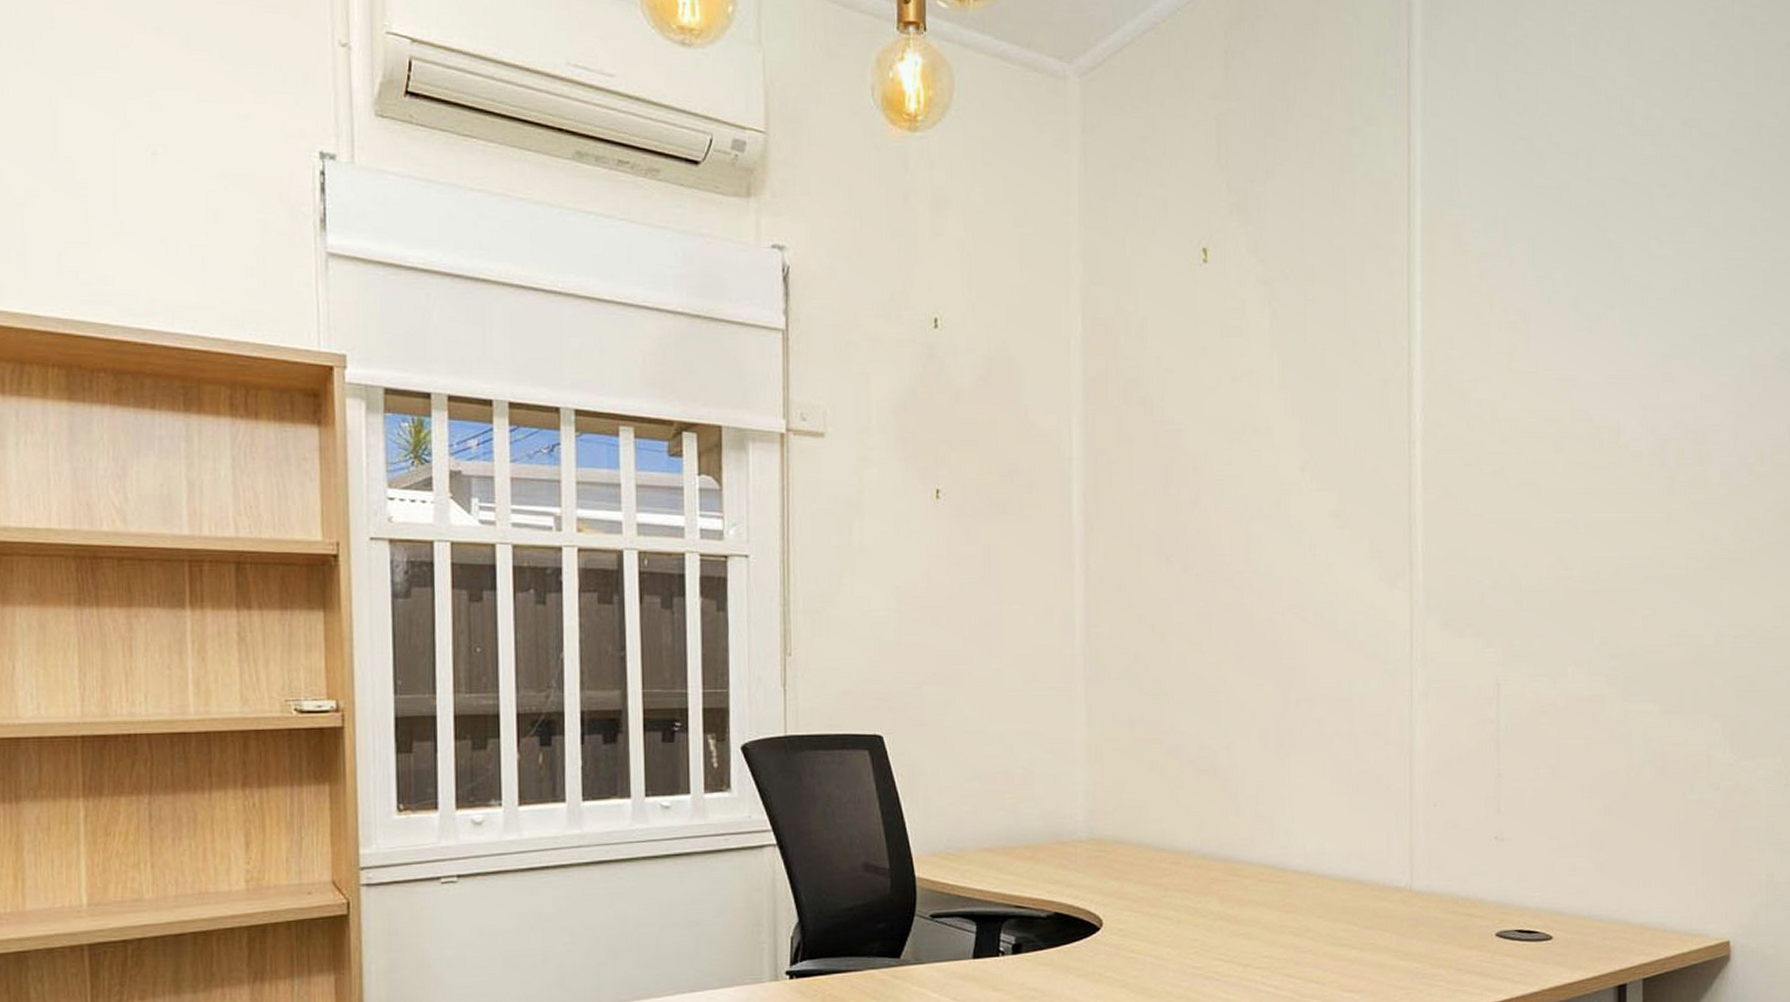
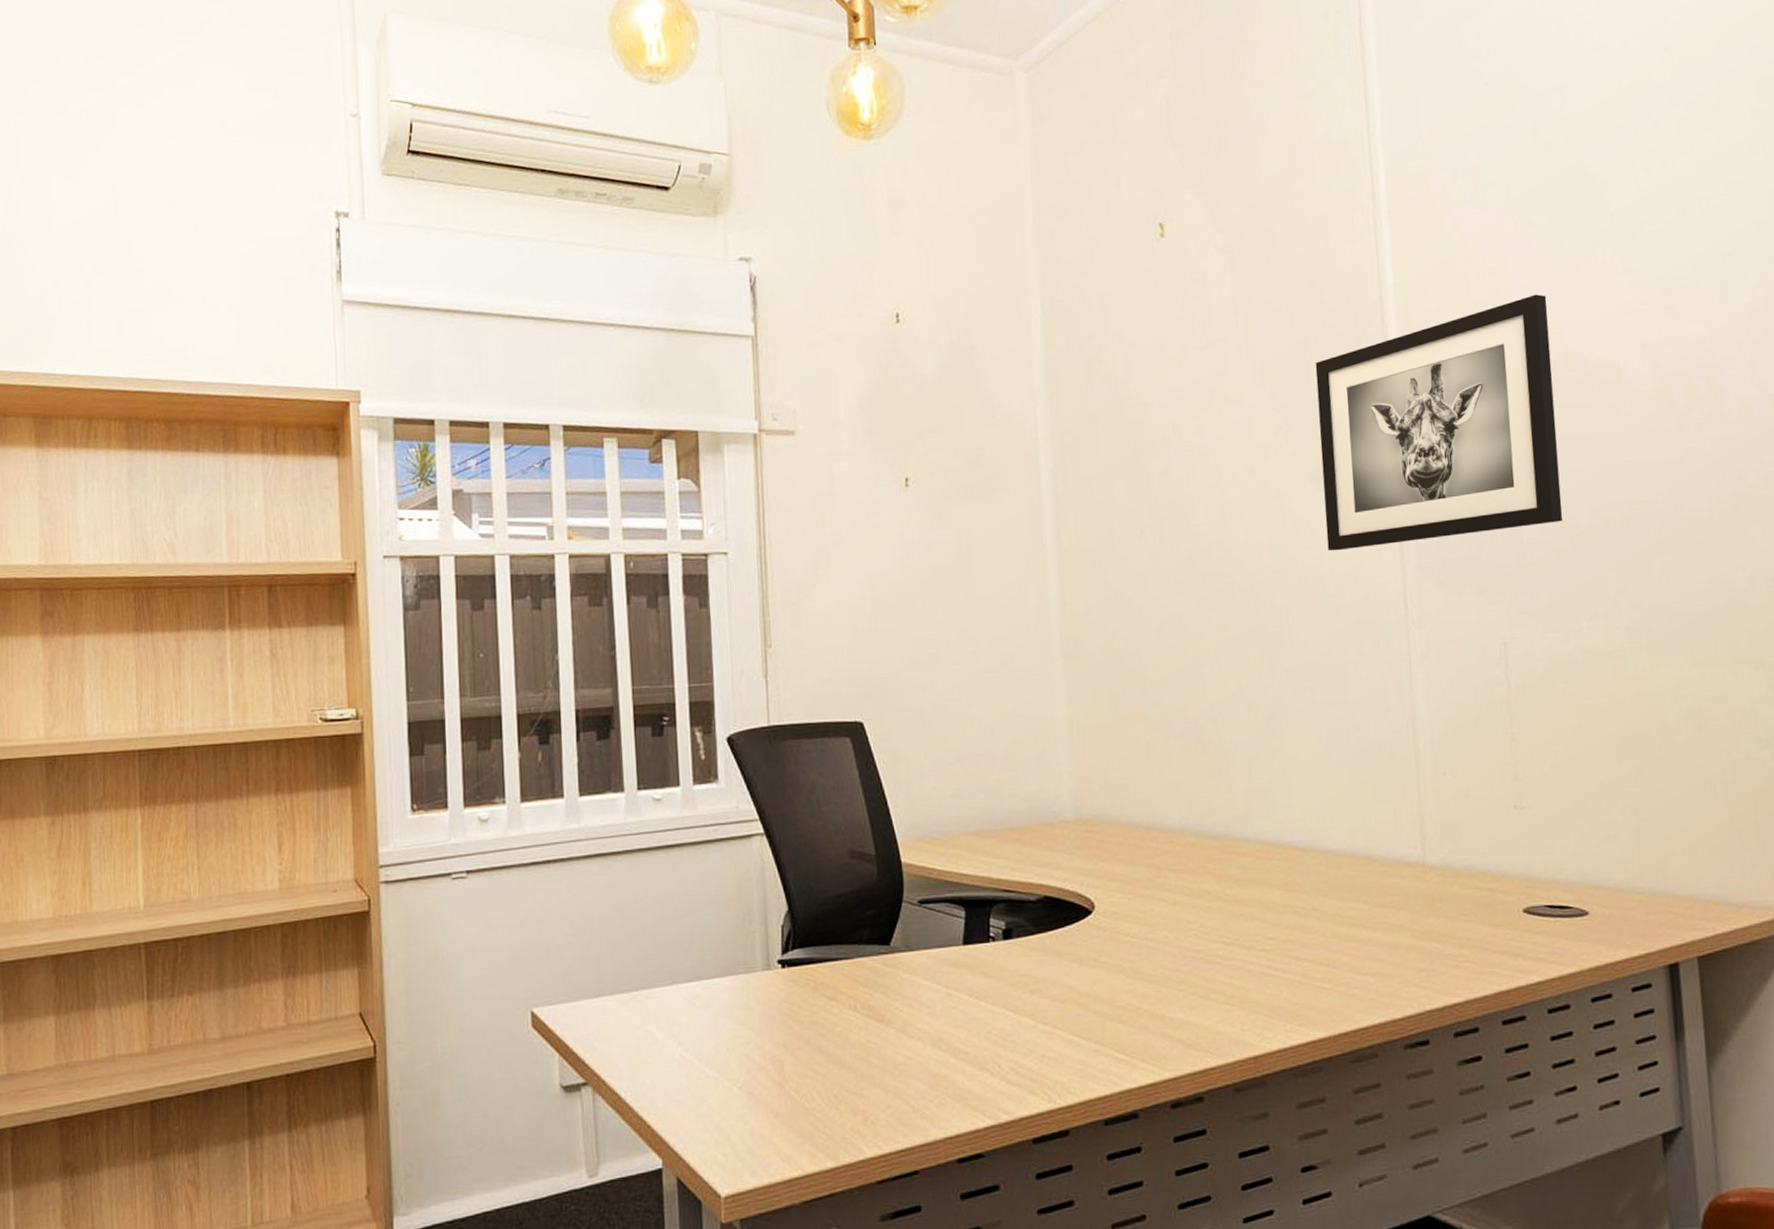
wall art: none [1343,351,1560,588] -> present [1315,294,1563,551]

